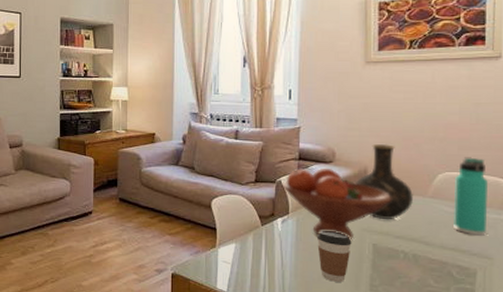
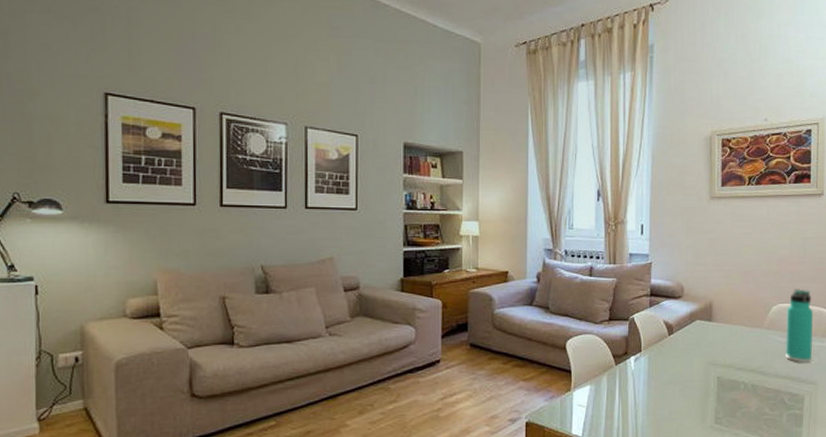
fruit bowl: present [283,167,392,240] -> none [636,303,734,375]
coffee cup: present [317,230,352,282] -> none [668,365,699,418]
vase: present [355,144,413,219] -> none [701,278,752,352]

